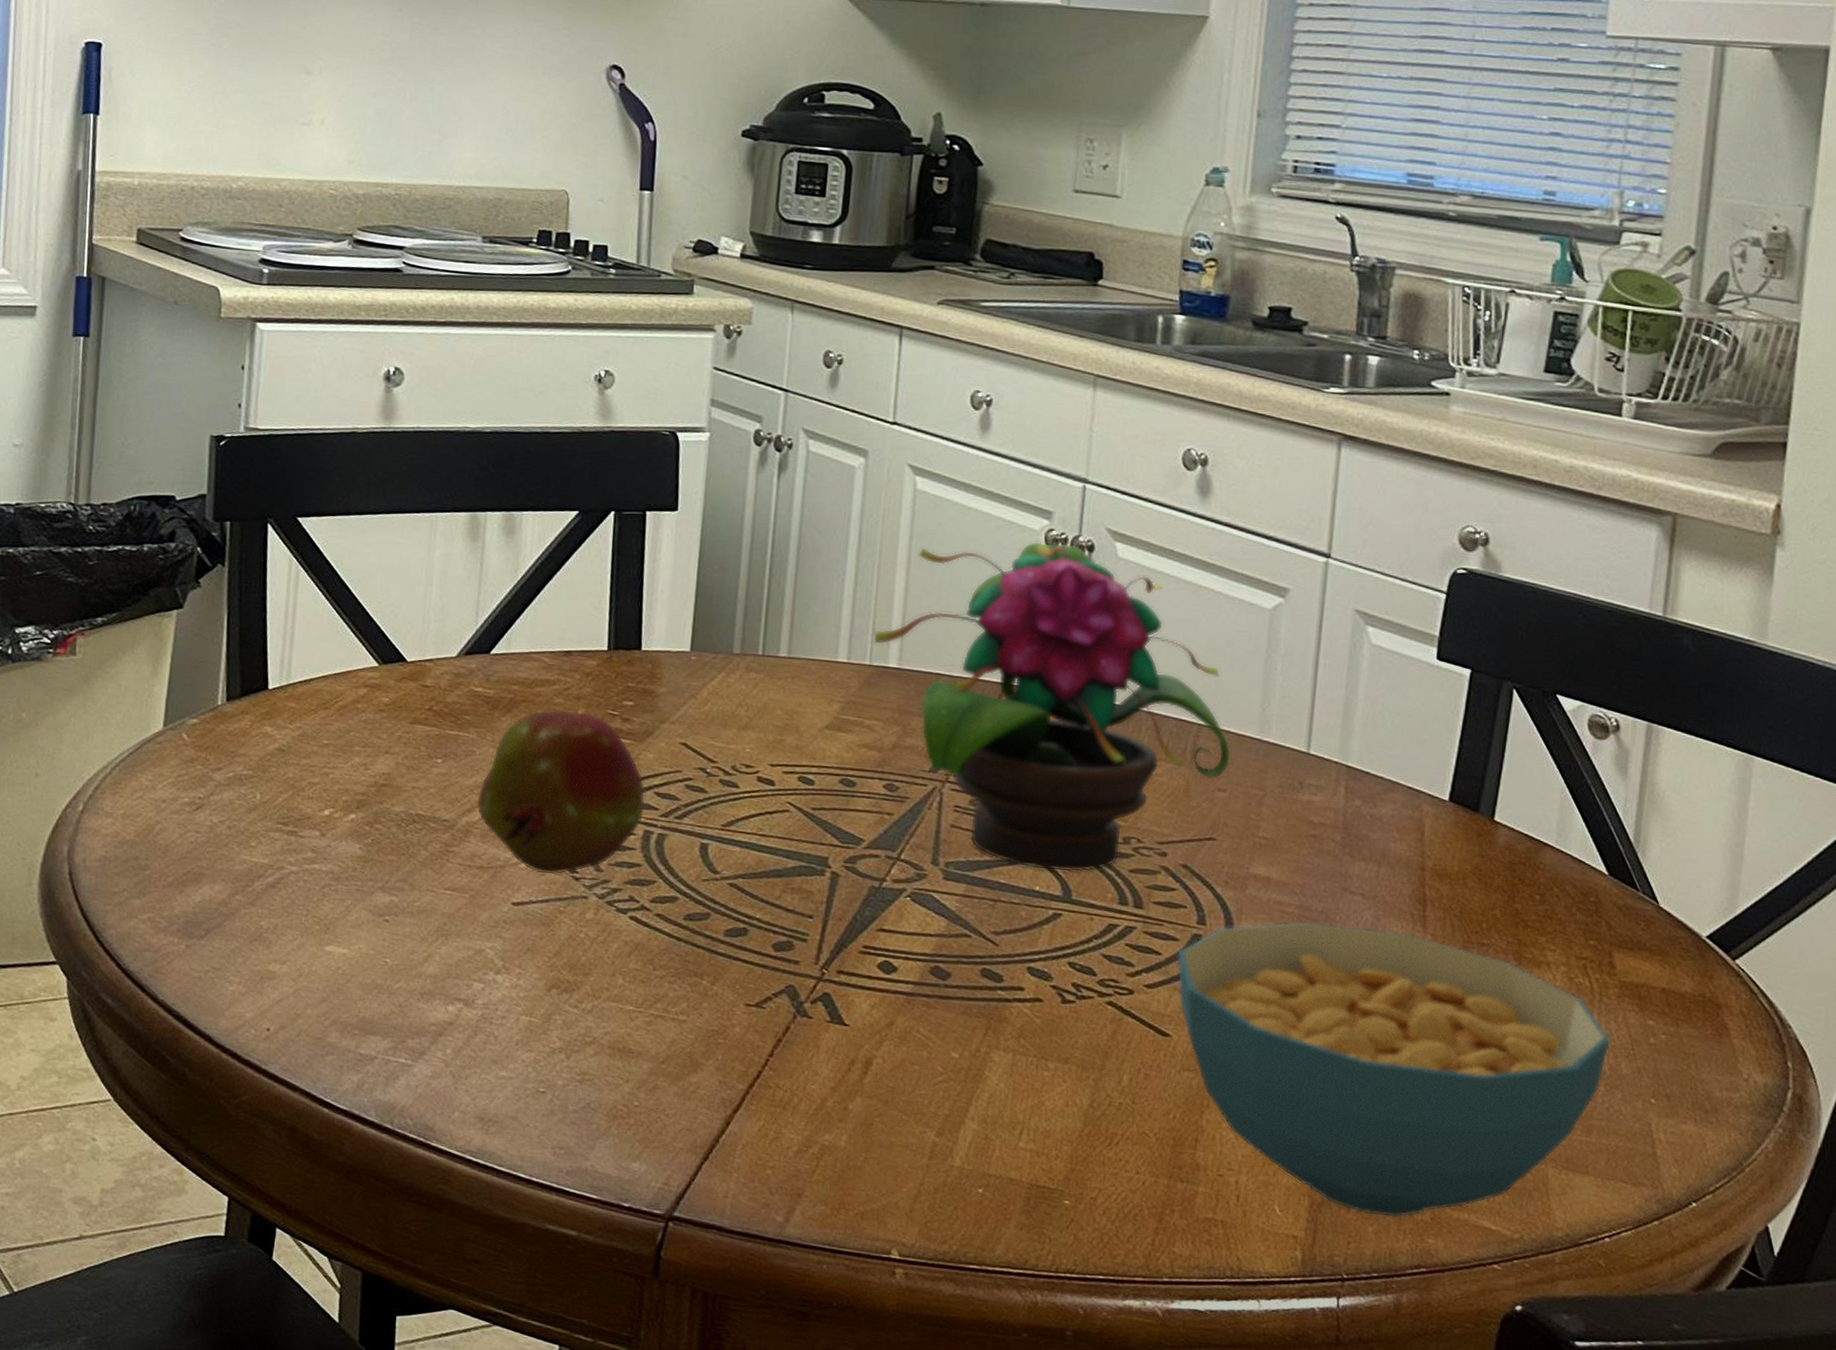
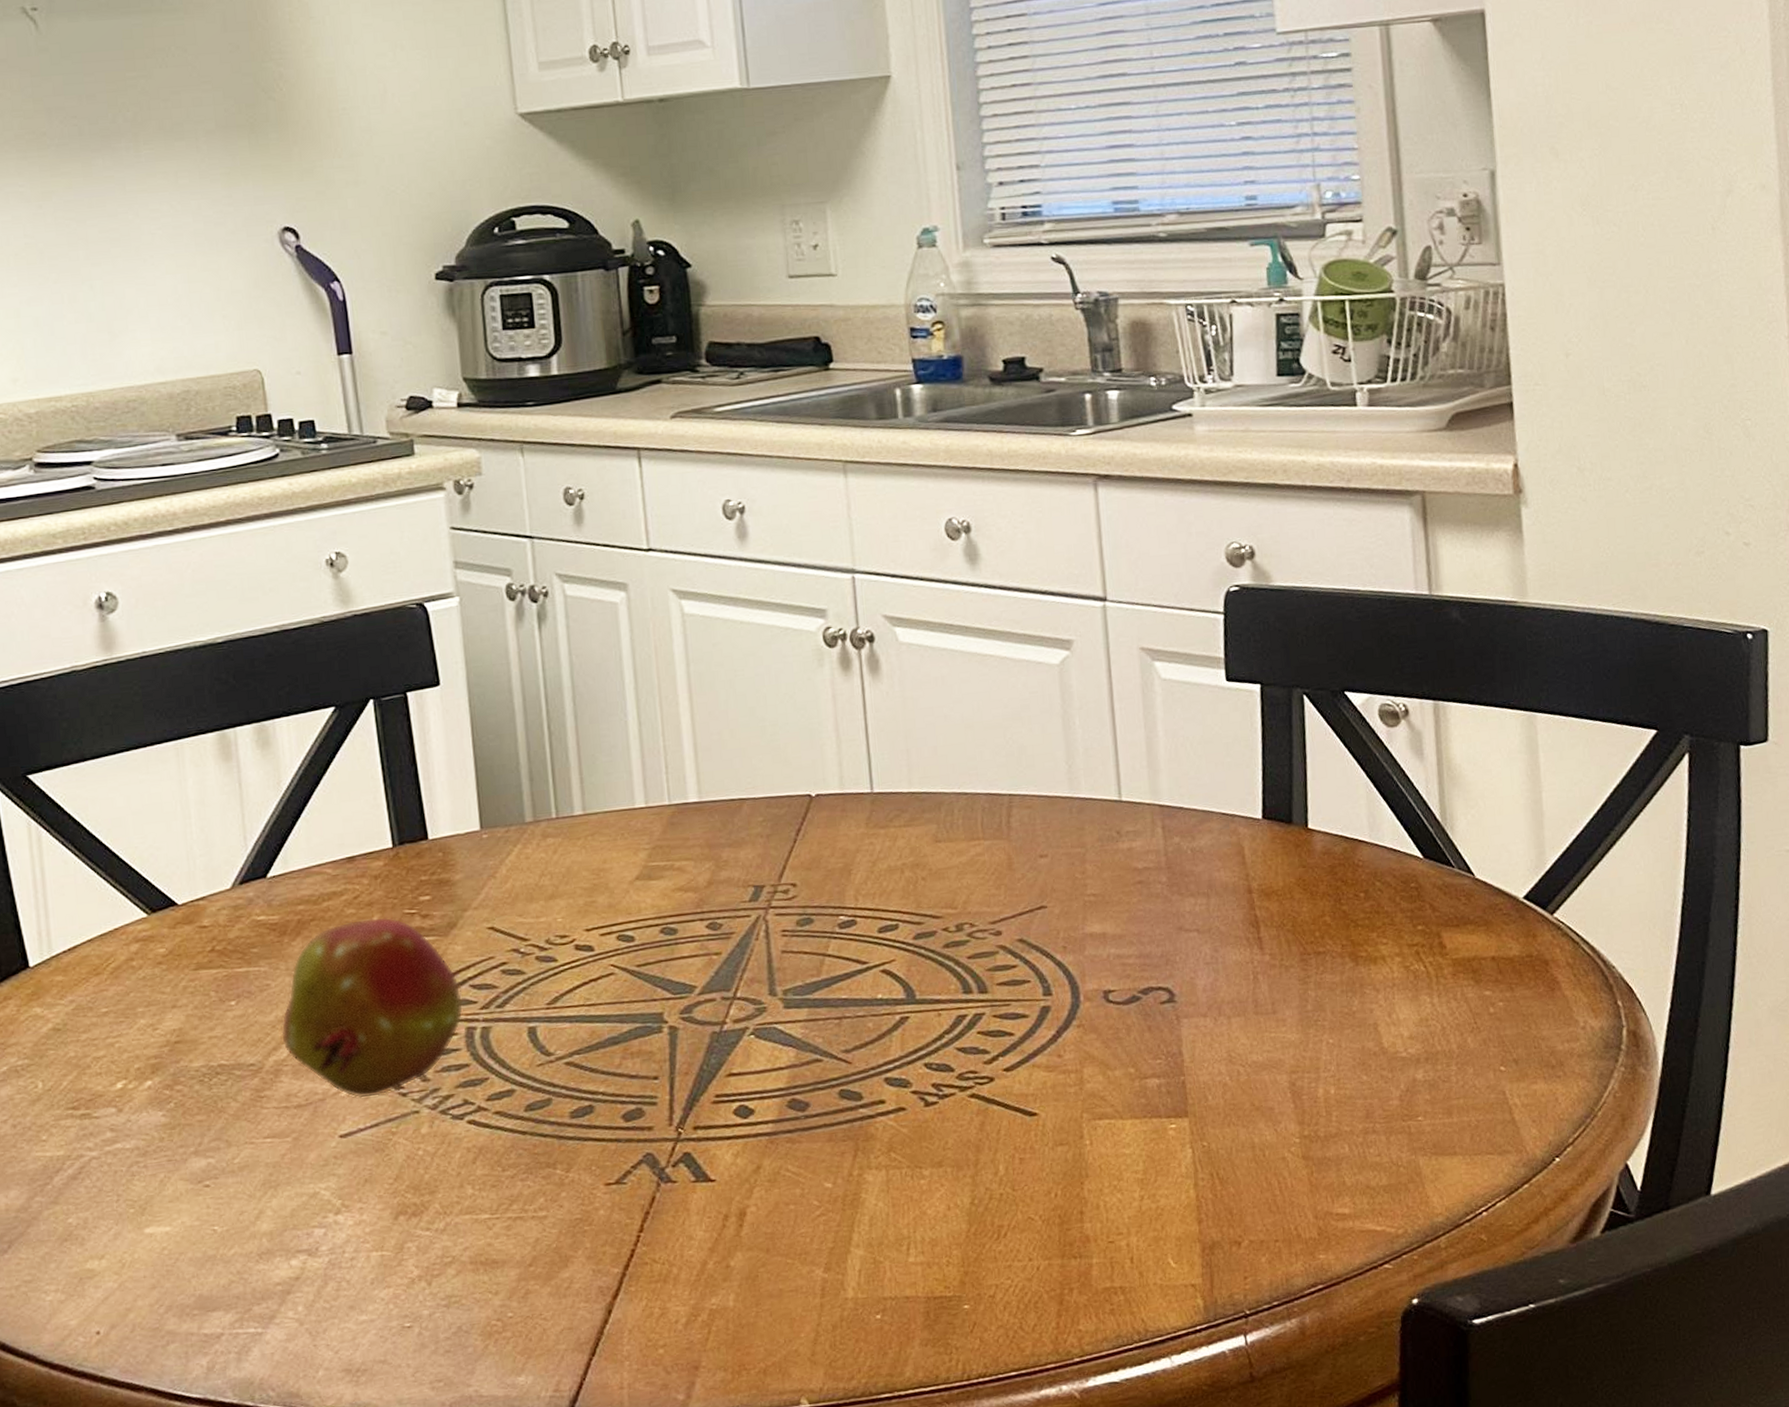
potted flower: present [872,541,1231,873] -> none [666,638,1047,978]
cereal bowl: present [1176,921,1612,1219] -> none [1029,958,1455,1247]

